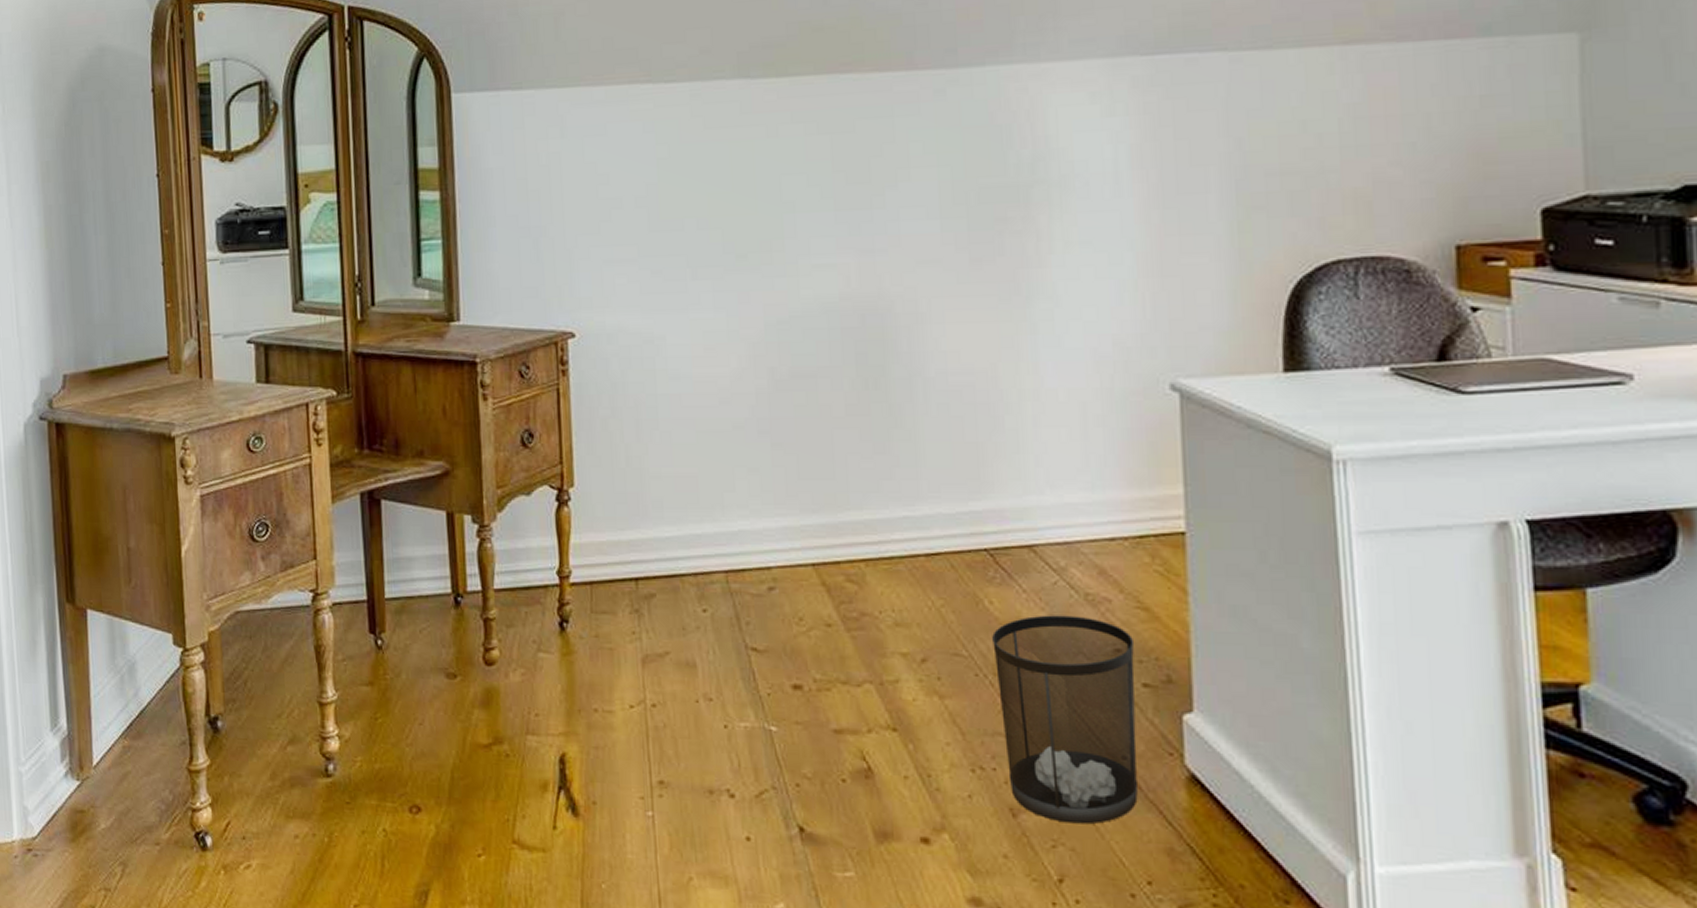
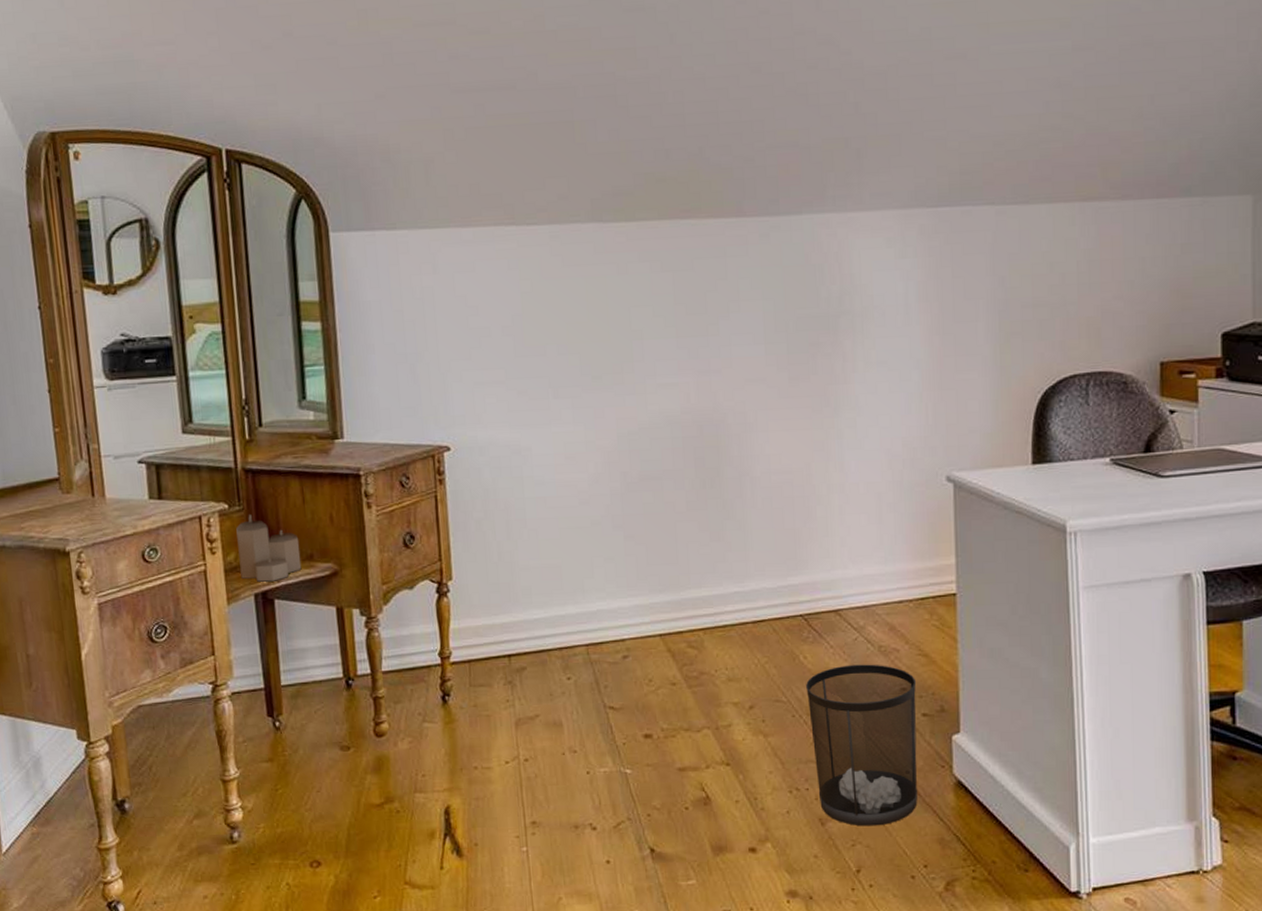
candle: none [344,402,411,479] -> present [236,514,302,582]

